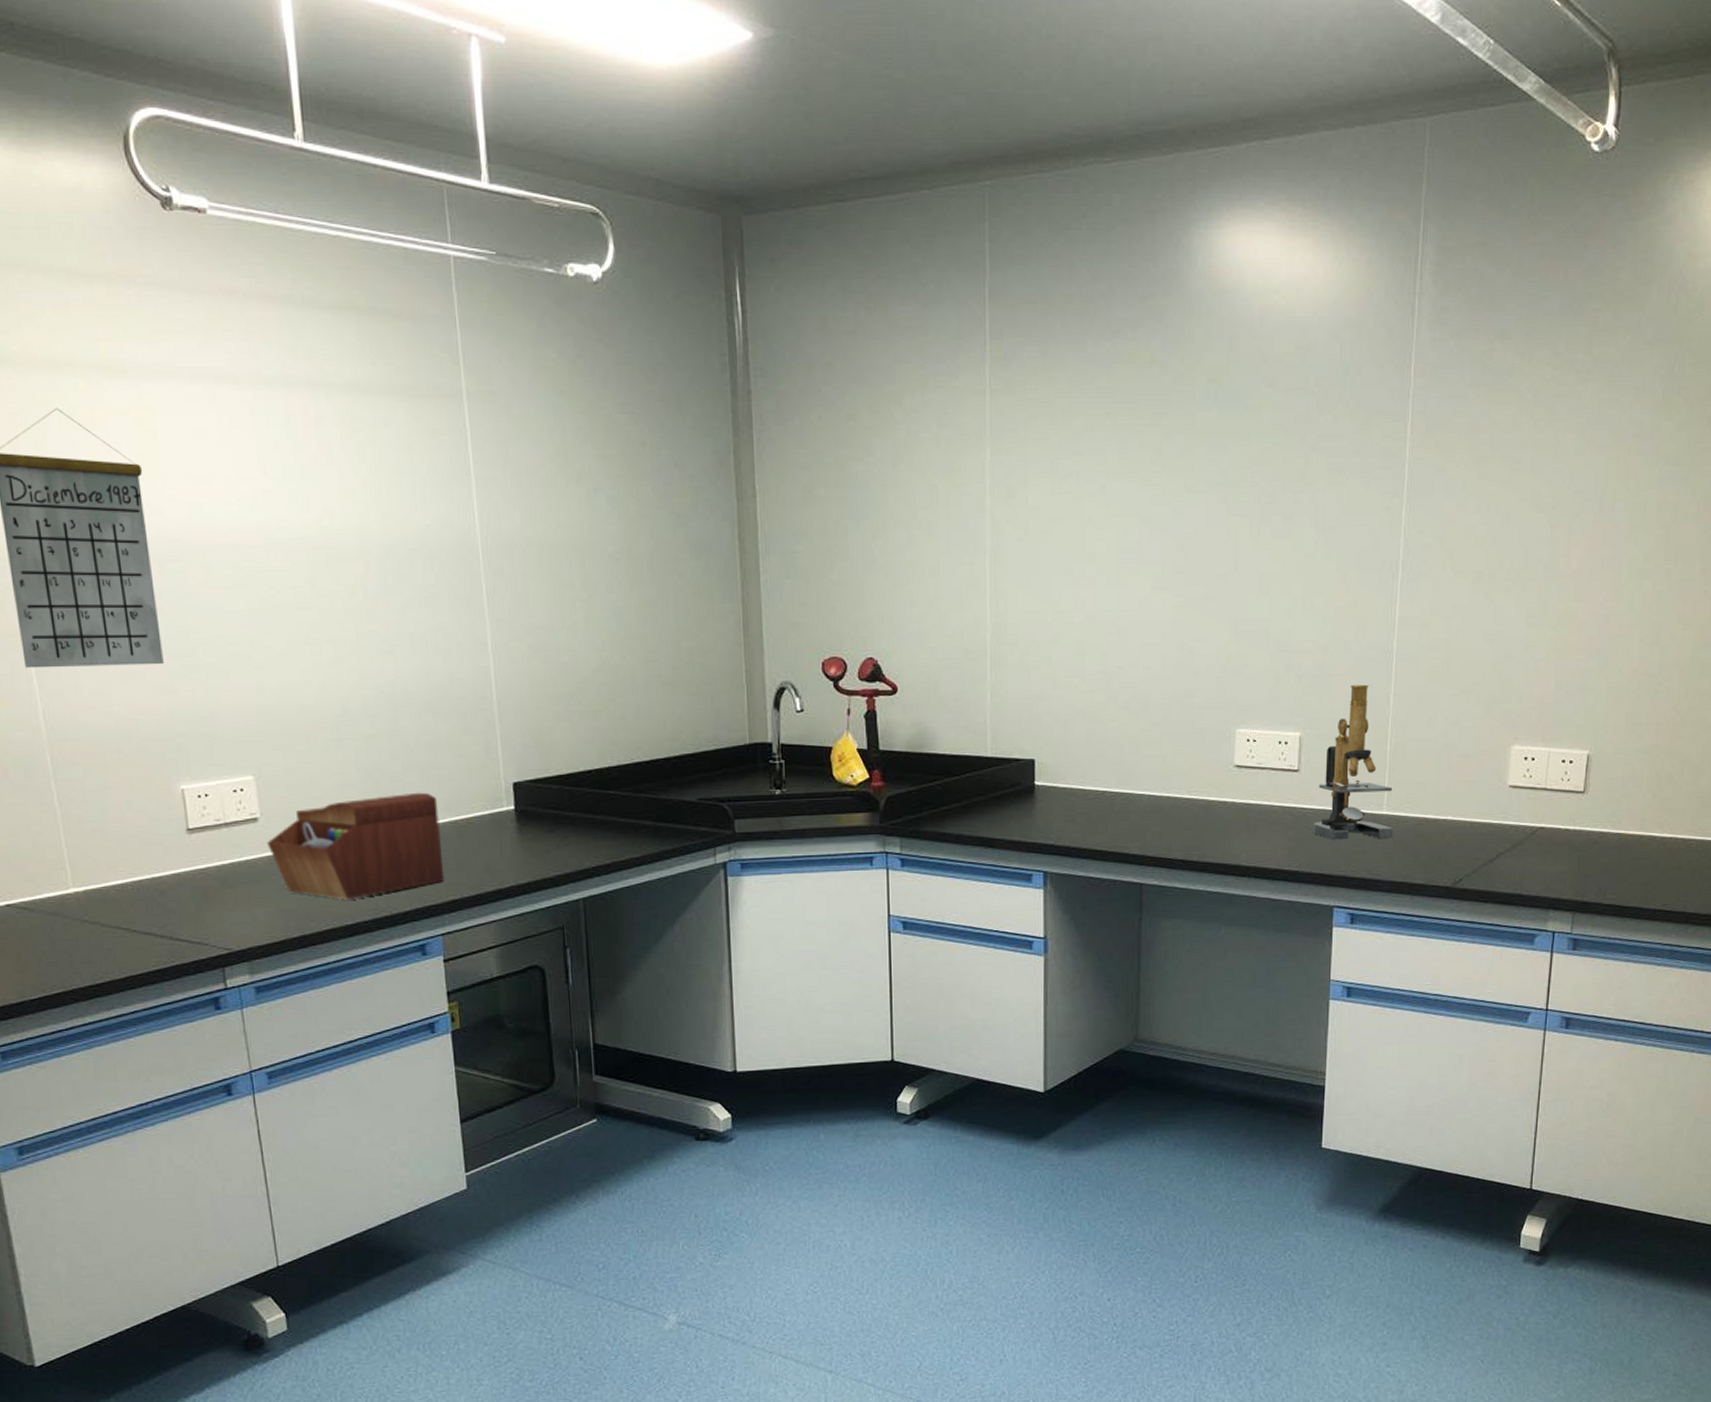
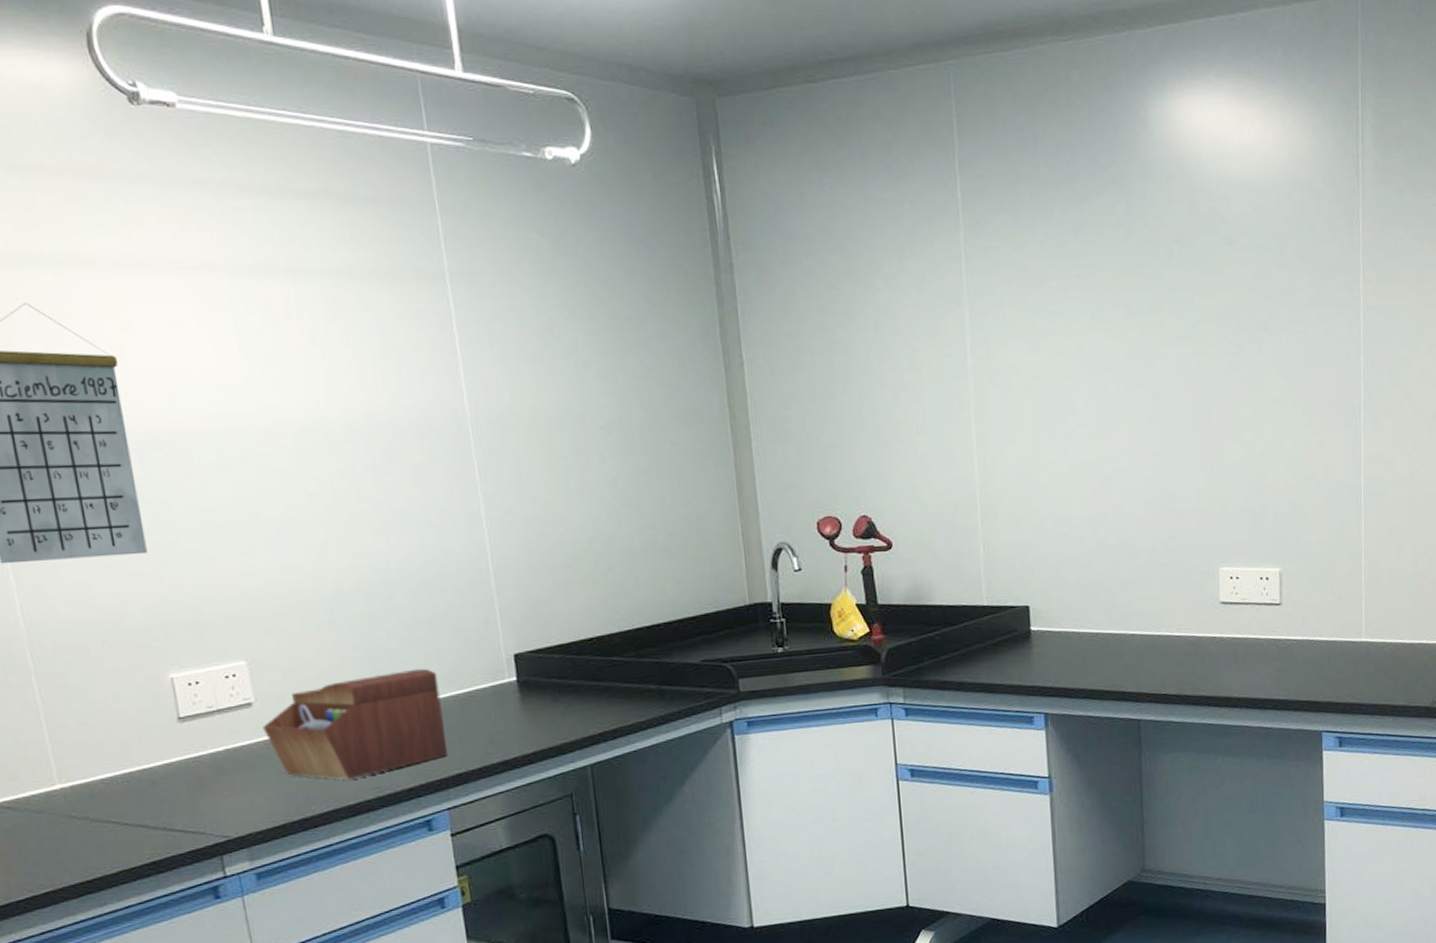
microscope: present [1313,684,1393,840] -> none [1298,520,1373,669]

